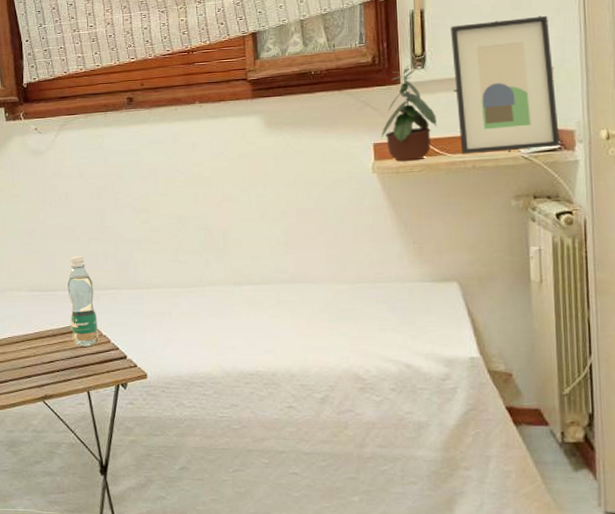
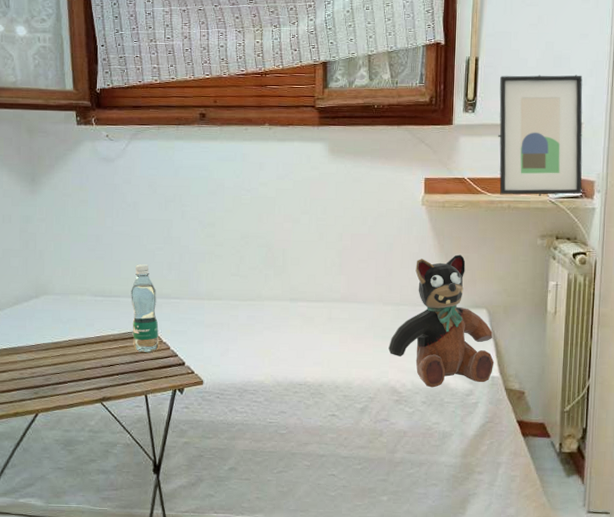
stuffed animal: none [347,223,473,373] -> present [388,254,495,388]
potted plant: present [381,64,437,162] -> none [432,107,481,197]

